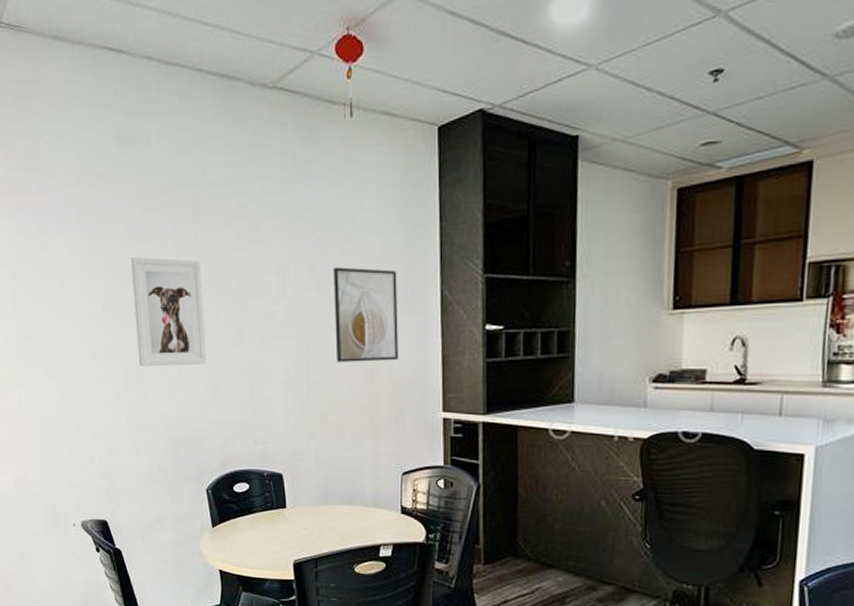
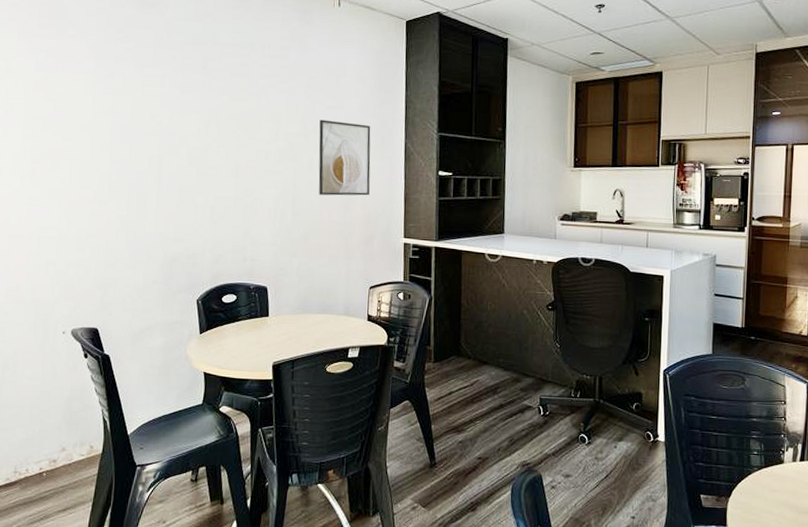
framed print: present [130,257,207,367] -> none [141,99,206,192]

